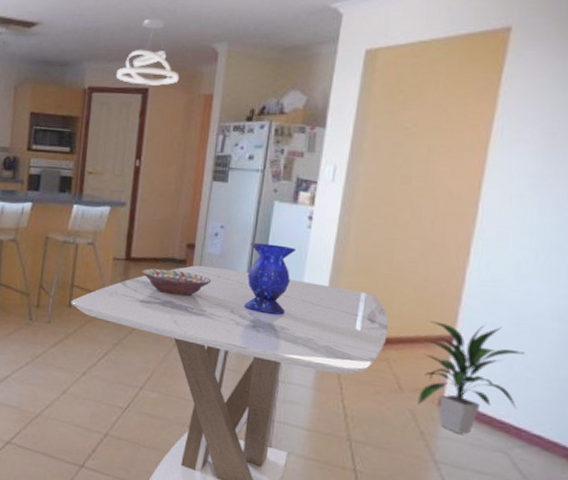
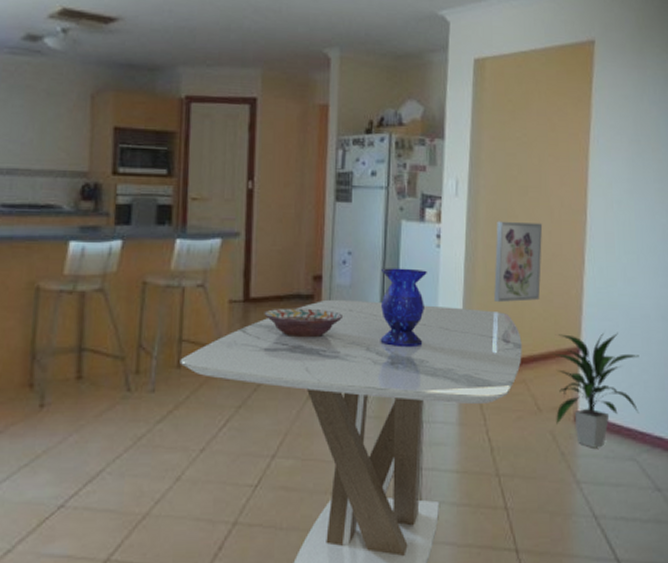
pendant light: present [116,18,179,86] -> none [219,18,290,95]
wall art: none [363,207,425,287] -> present [494,221,543,303]

